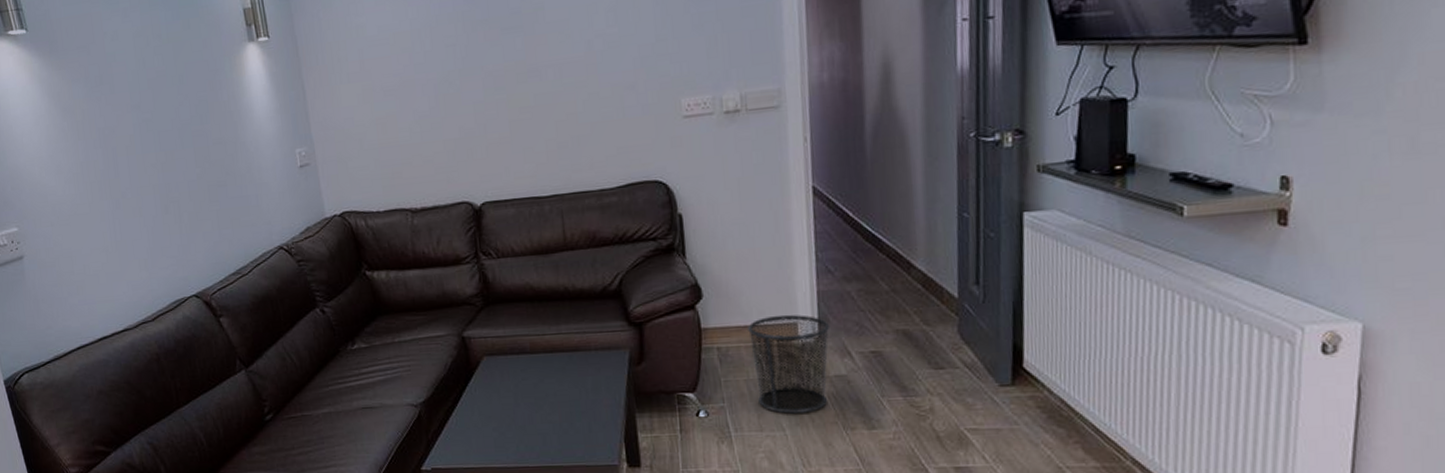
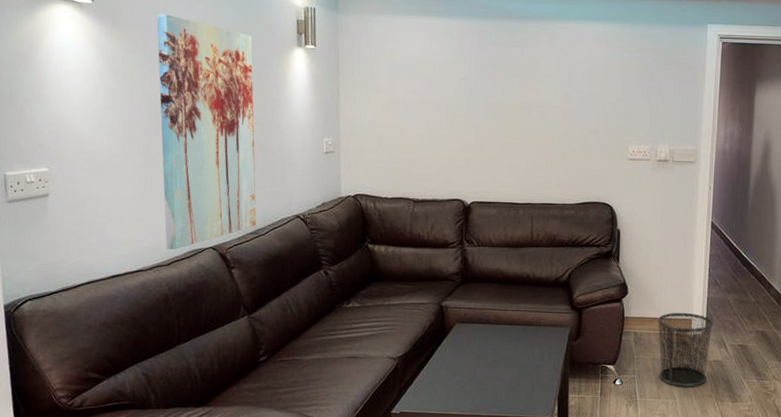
wall art: none [93,30,238,302] -> present [156,14,257,249]

